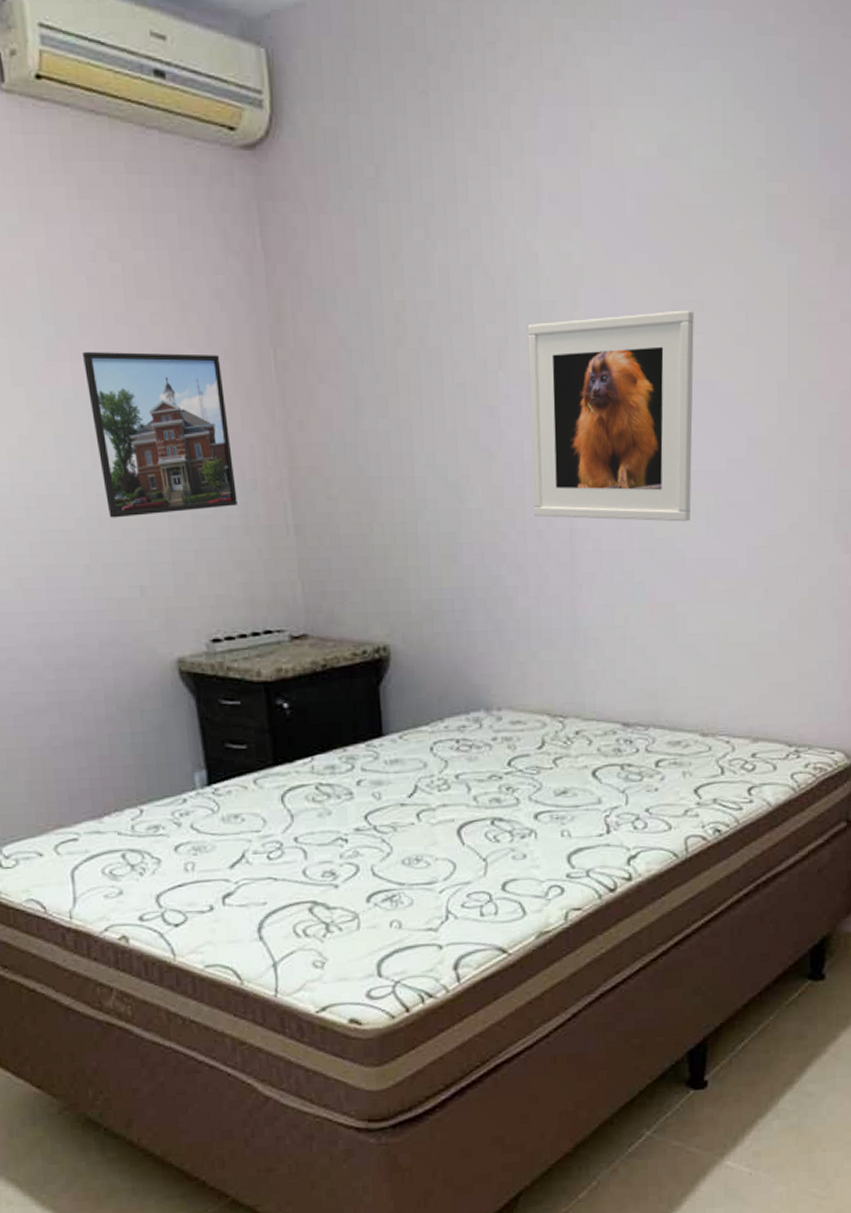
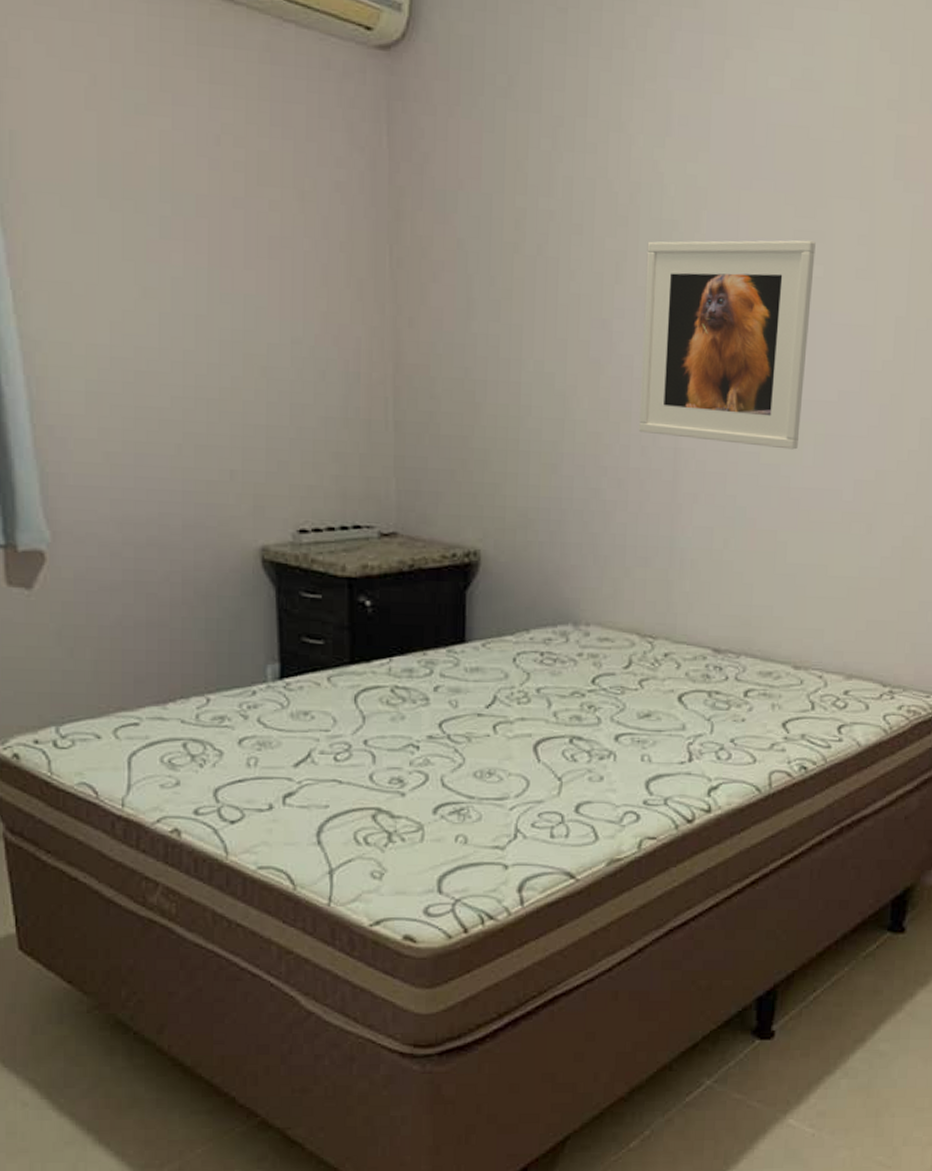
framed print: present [81,351,238,518] -> none [195,232,339,400]

